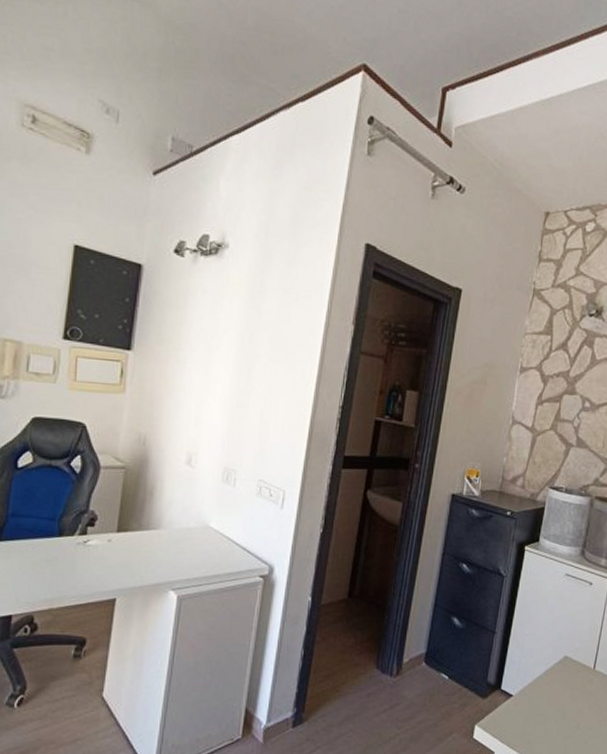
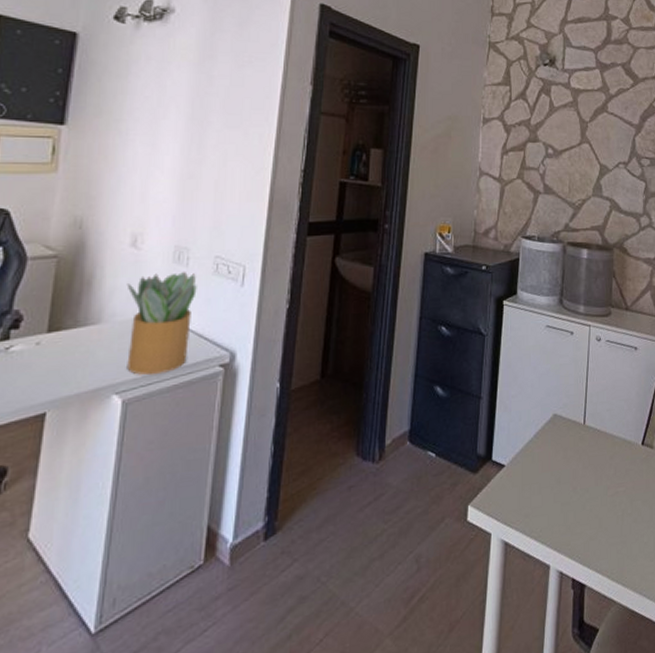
potted plant: none [181,490,242,578] -> present [126,272,197,376]

